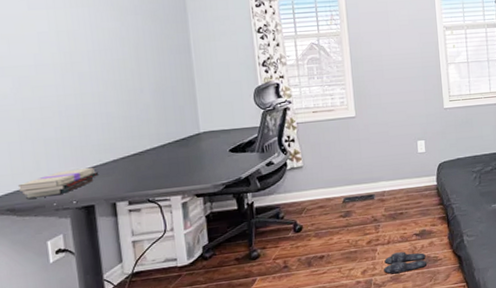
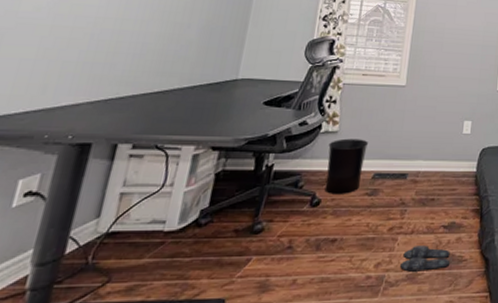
books: present [17,167,98,199] -> none [10,99,110,127]
waste bin: none [297,170,333,220] -> present [324,138,369,194]

